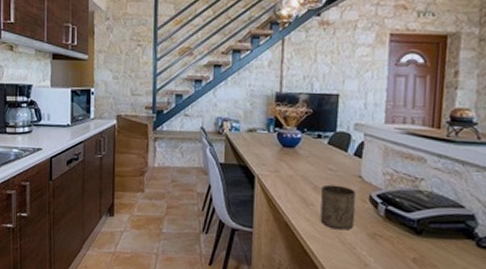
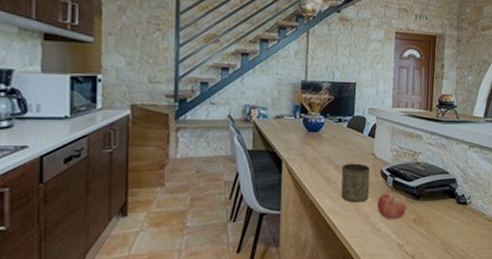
fruit: none [364,221,405,255] -> present [376,192,407,219]

